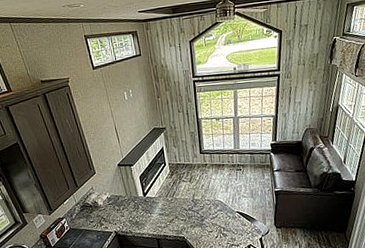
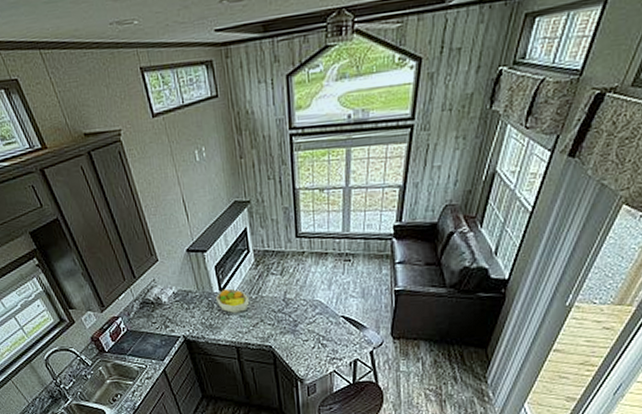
fruit bowl: none [141,193,166,212] -> present [216,288,249,313]

